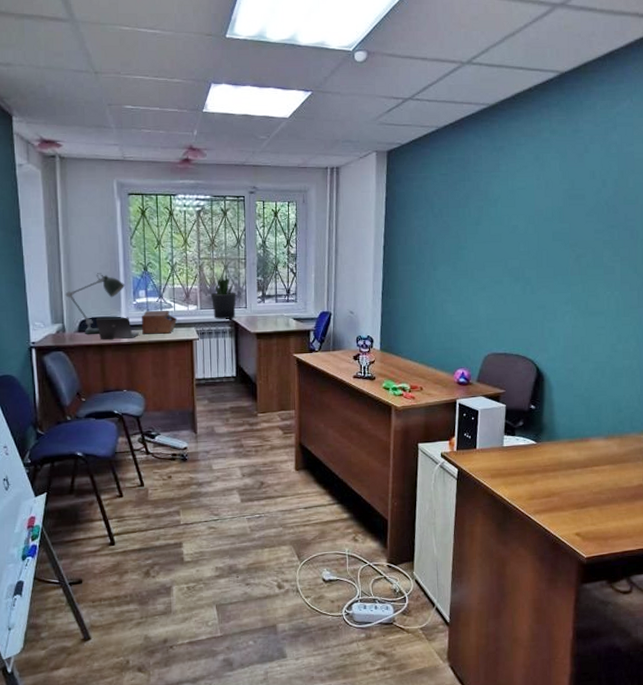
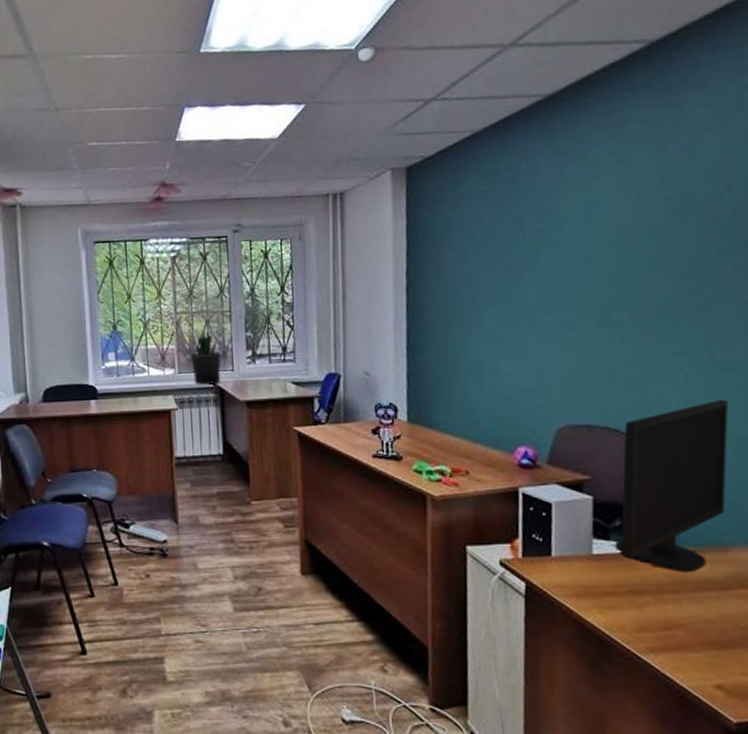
desk lamp: present [65,273,126,334] -> none [28,334,93,405]
laptop: present [95,317,139,339] -> none [61,384,109,411]
sewing box: present [142,310,178,334] -> none [112,375,153,404]
monitor: none [518,336,595,458] -> present [614,400,729,573]

